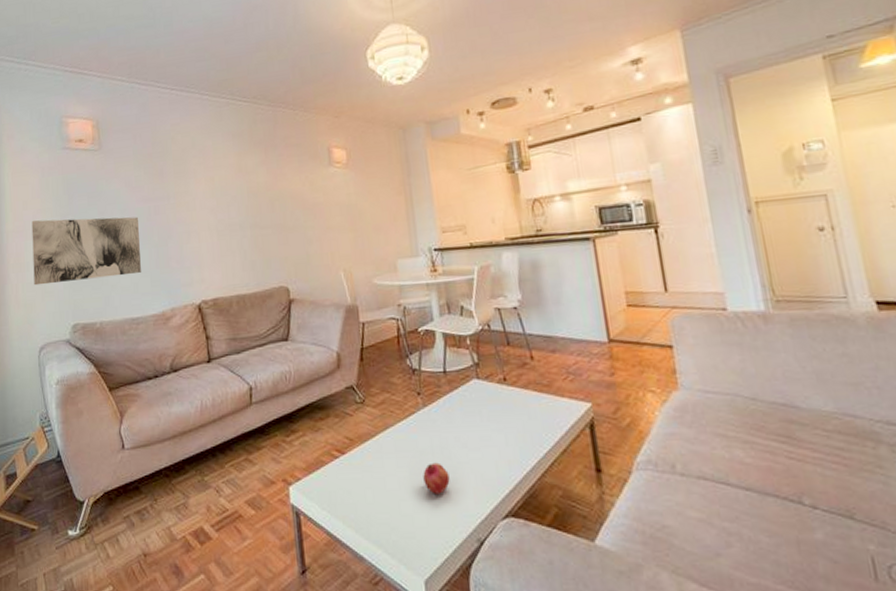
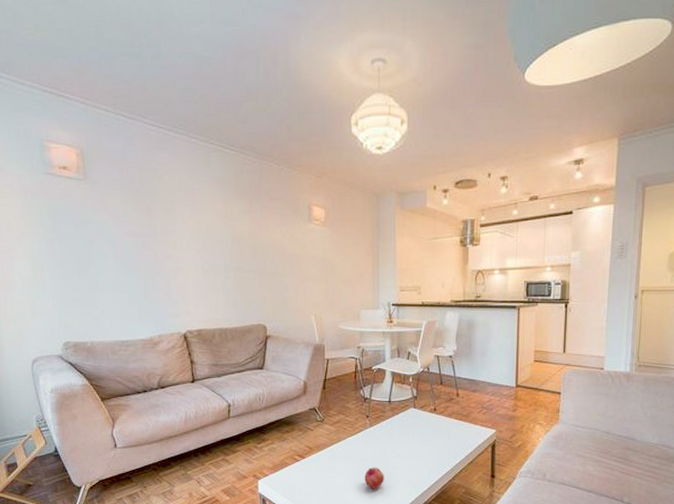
wall art: present [31,216,141,286] -> none [16,243,130,304]

